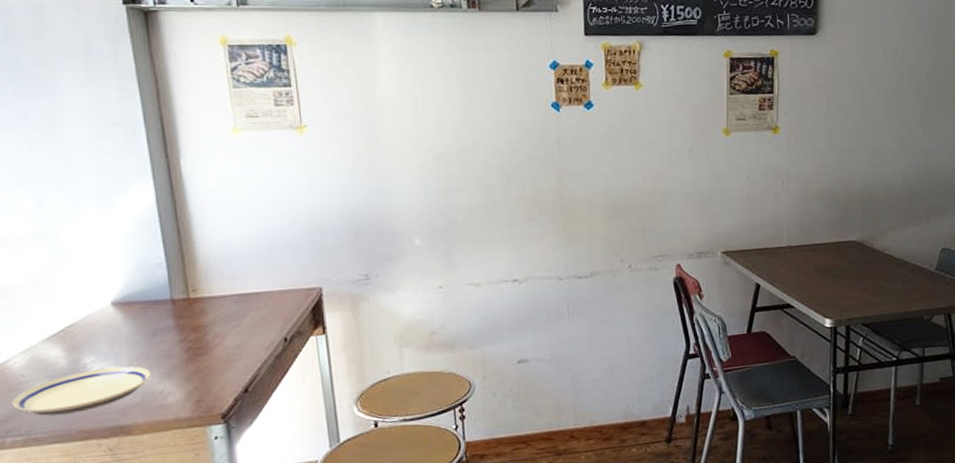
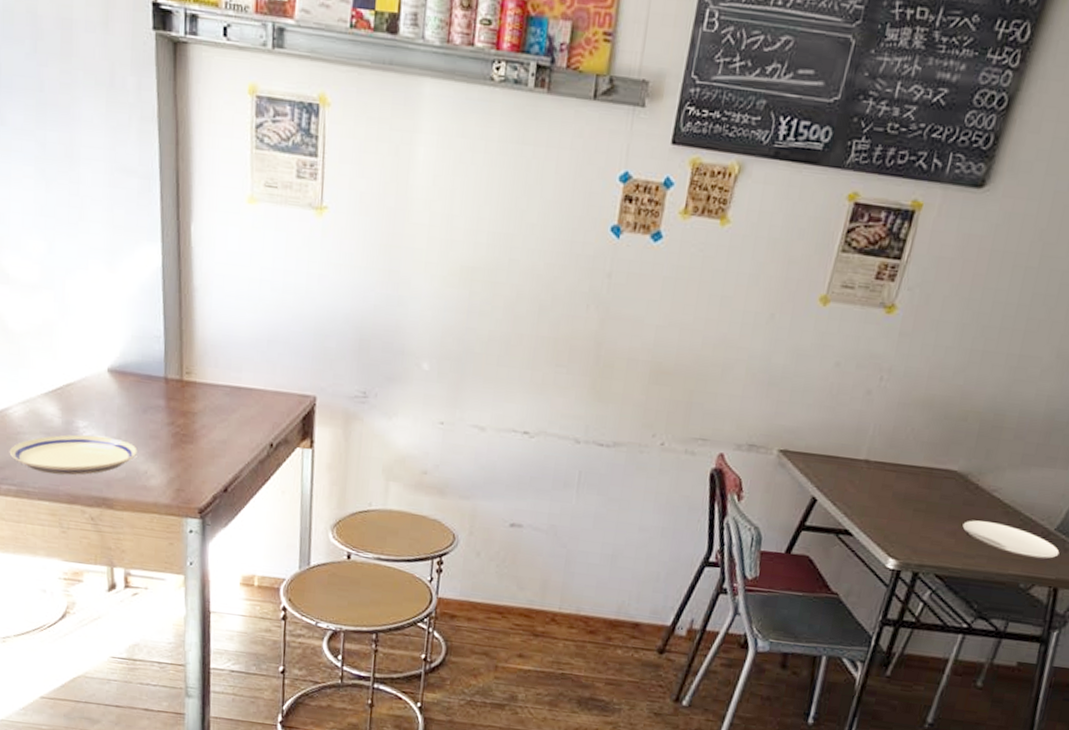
plate: none [871,273,944,295] -> present [962,520,1060,560]

